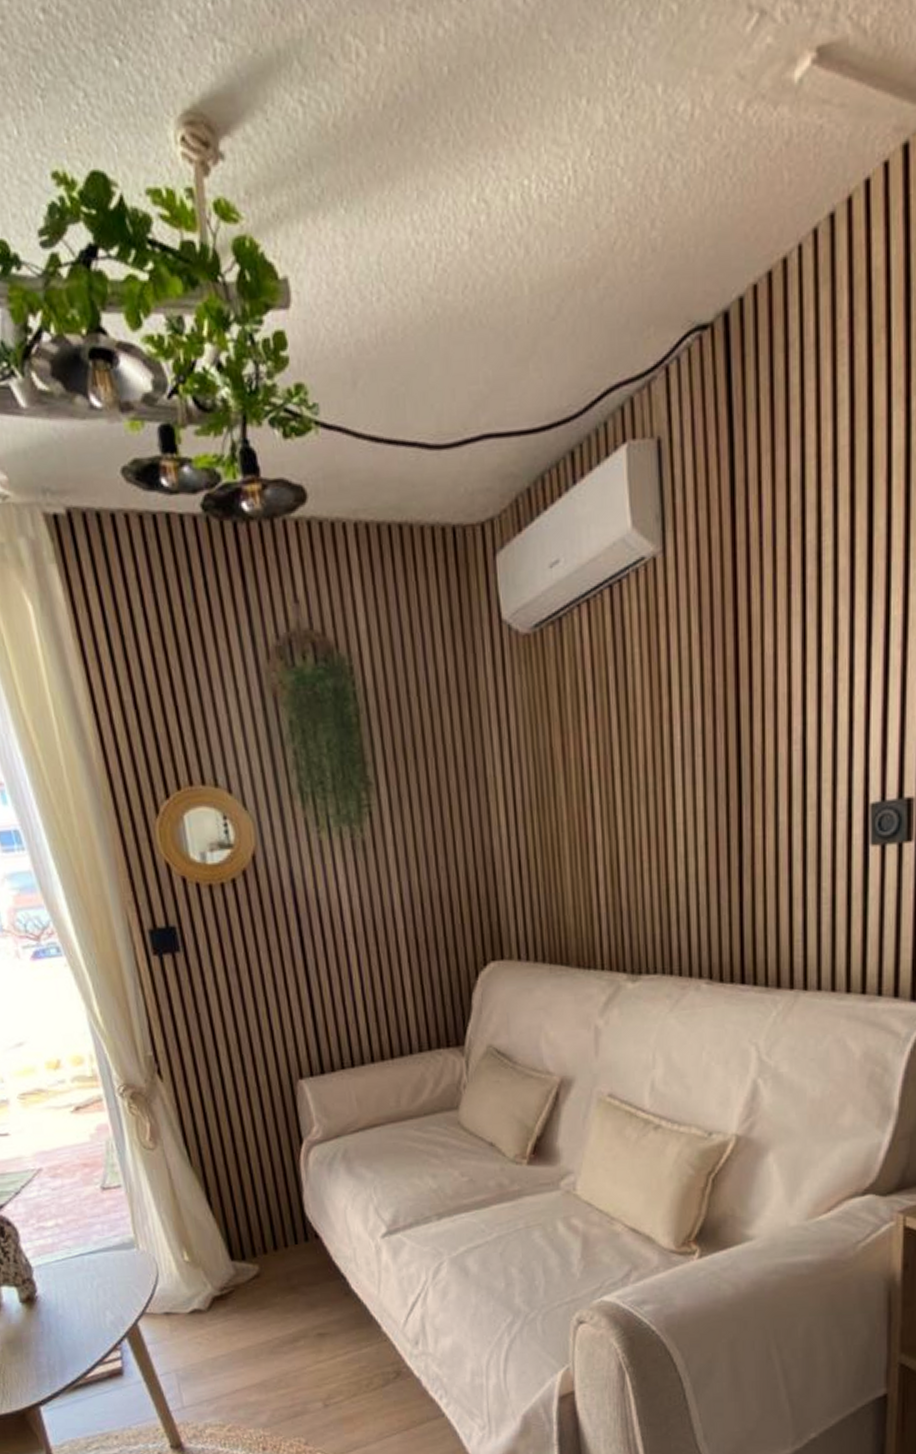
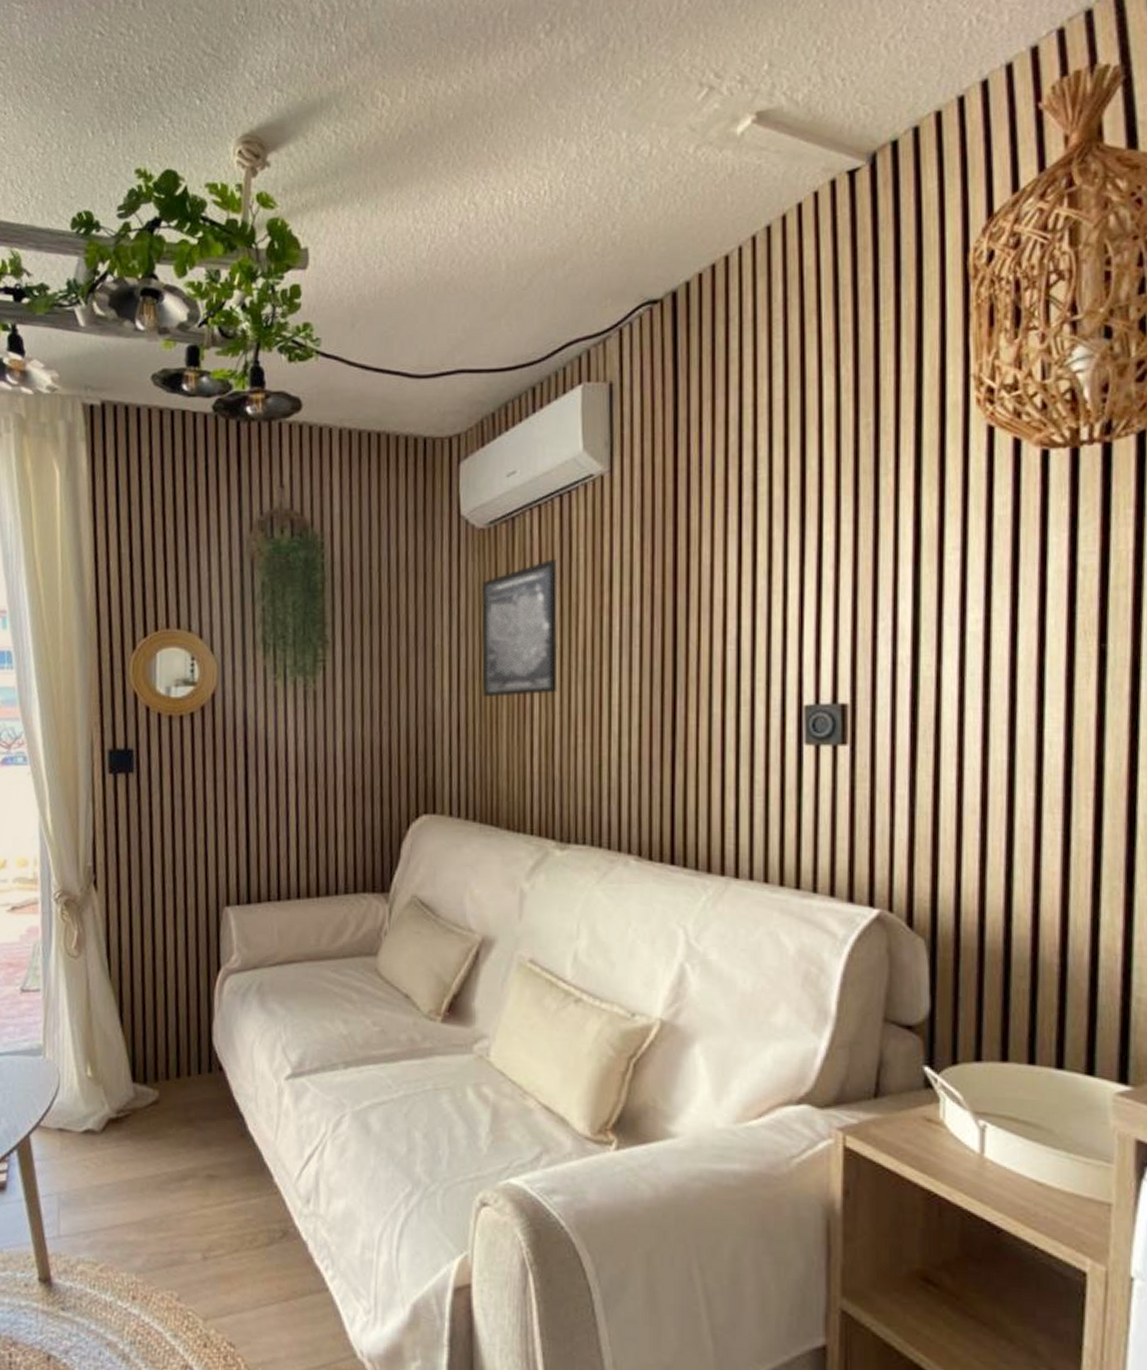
wall art: none [531,663,620,829] -> present [481,559,558,698]

